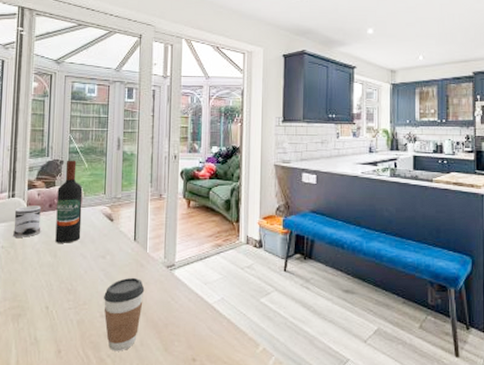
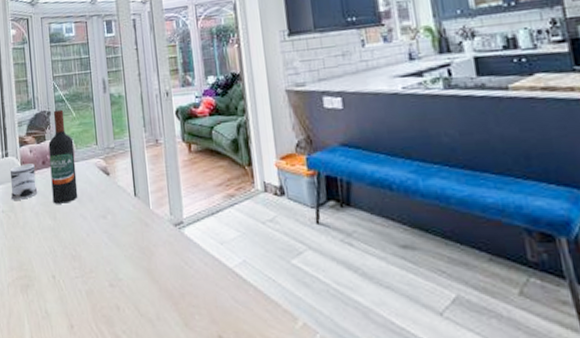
coffee cup: present [103,277,145,351] -> none [109,239,154,327]

